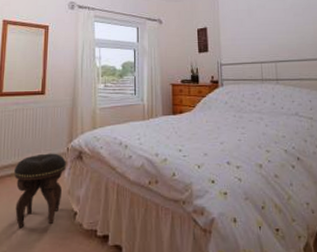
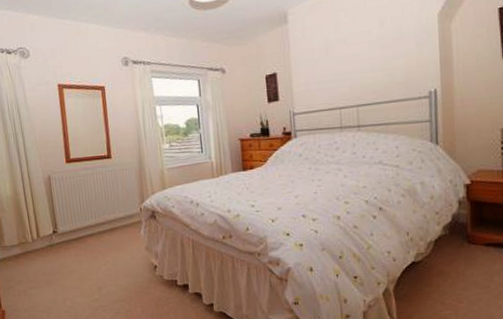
footstool: present [14,153,67,227] -> none [94,213,142,279]

